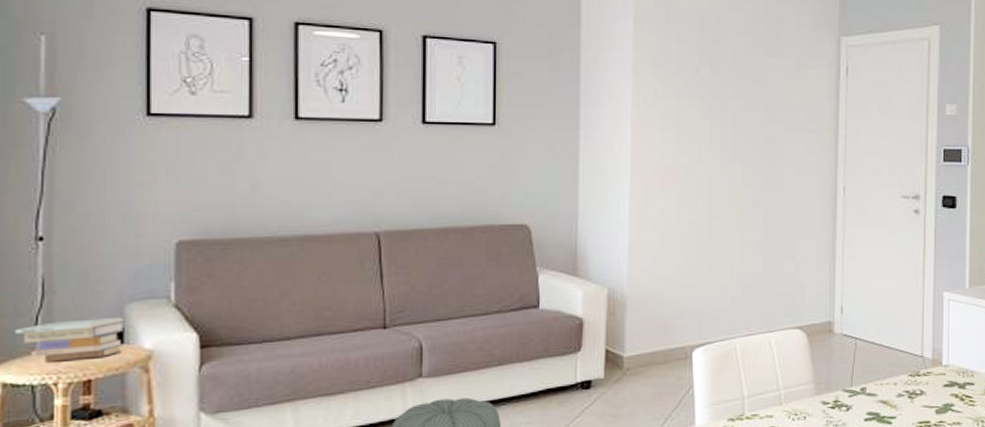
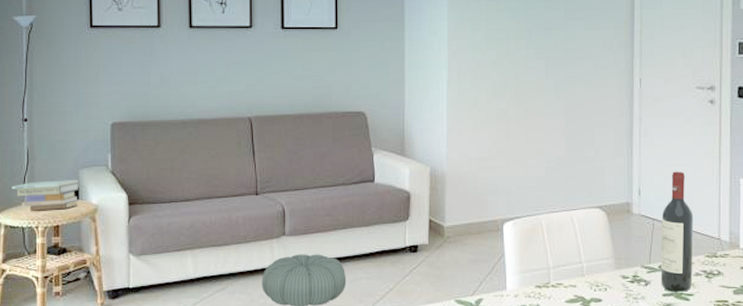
wine bottle: none [862,286,897,416] -> present [660,171,694,292]

